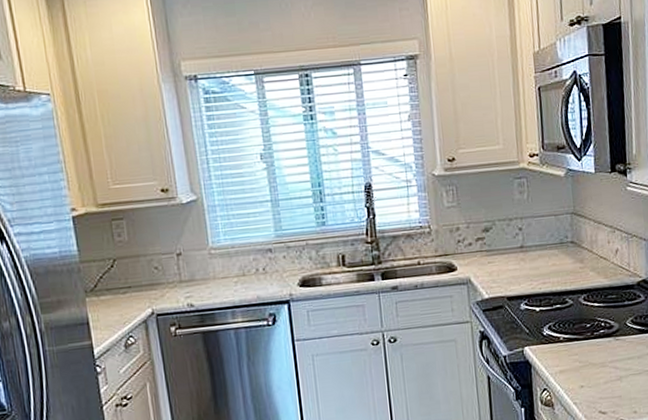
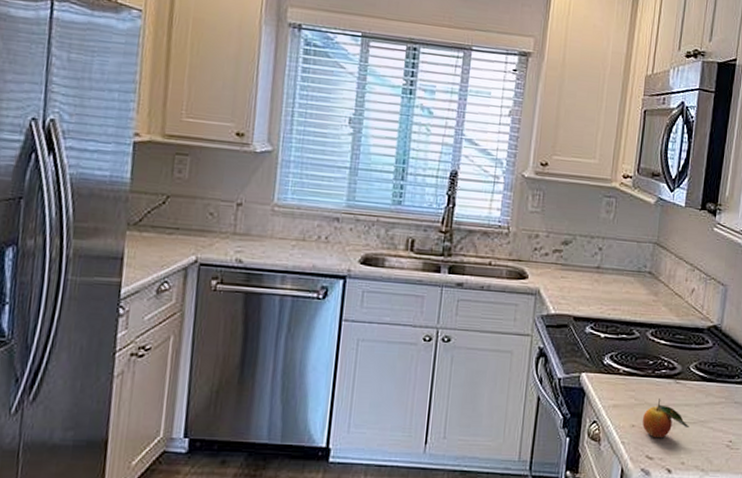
fruit: none [590,357,636,394] -> present [643,399,690,439]

